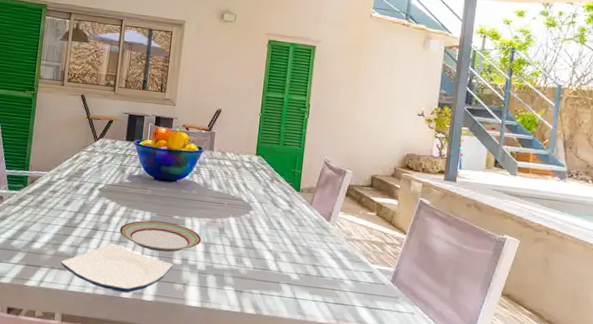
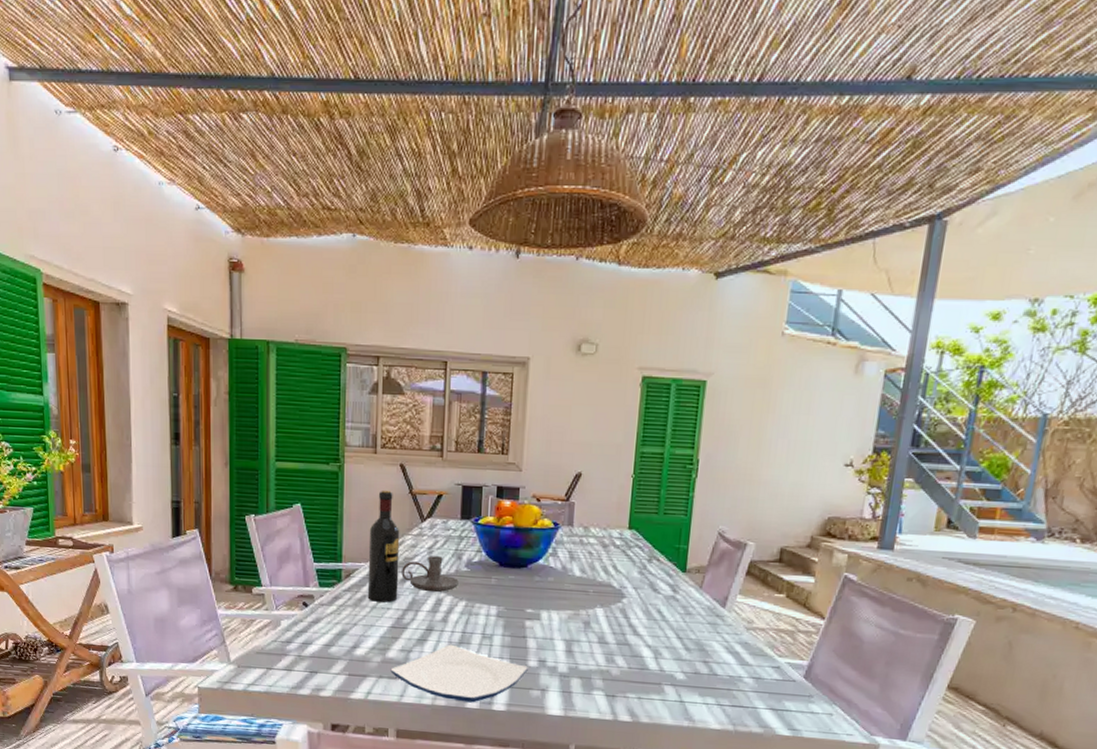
wine bottle: none [47,114,78,205] -> present [367,490,400,603]
candle holder: none [76,168,121,199] -> present [401,556,459,593]
plate: present [119,220,202,252] -> none [459,616,562,653]

